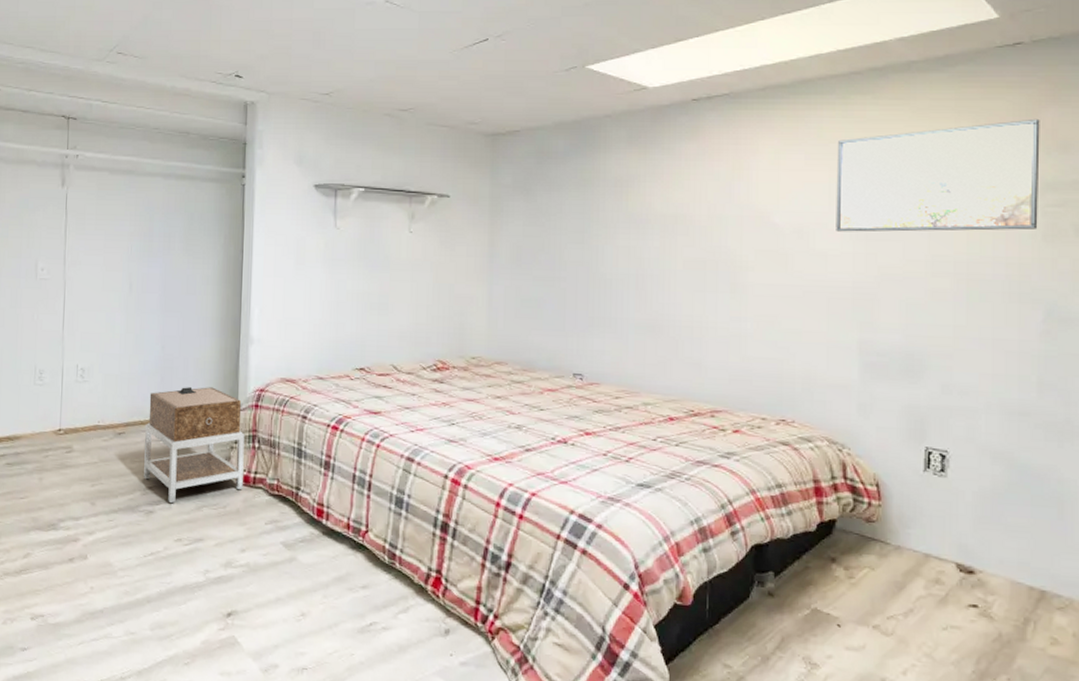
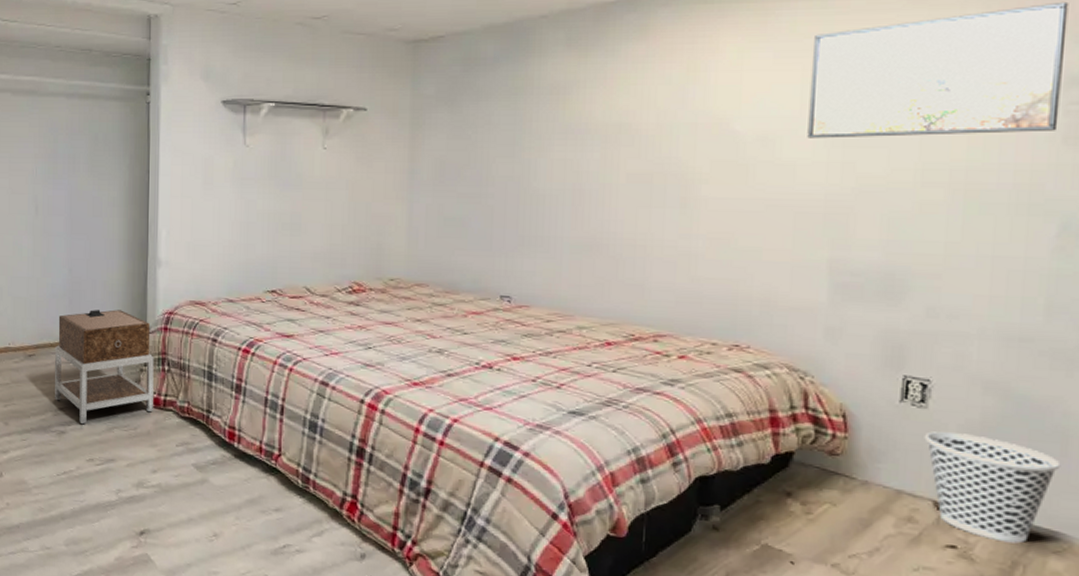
wastebasket: none [945,498,1059,601] -> present [924,431,1061,544]

